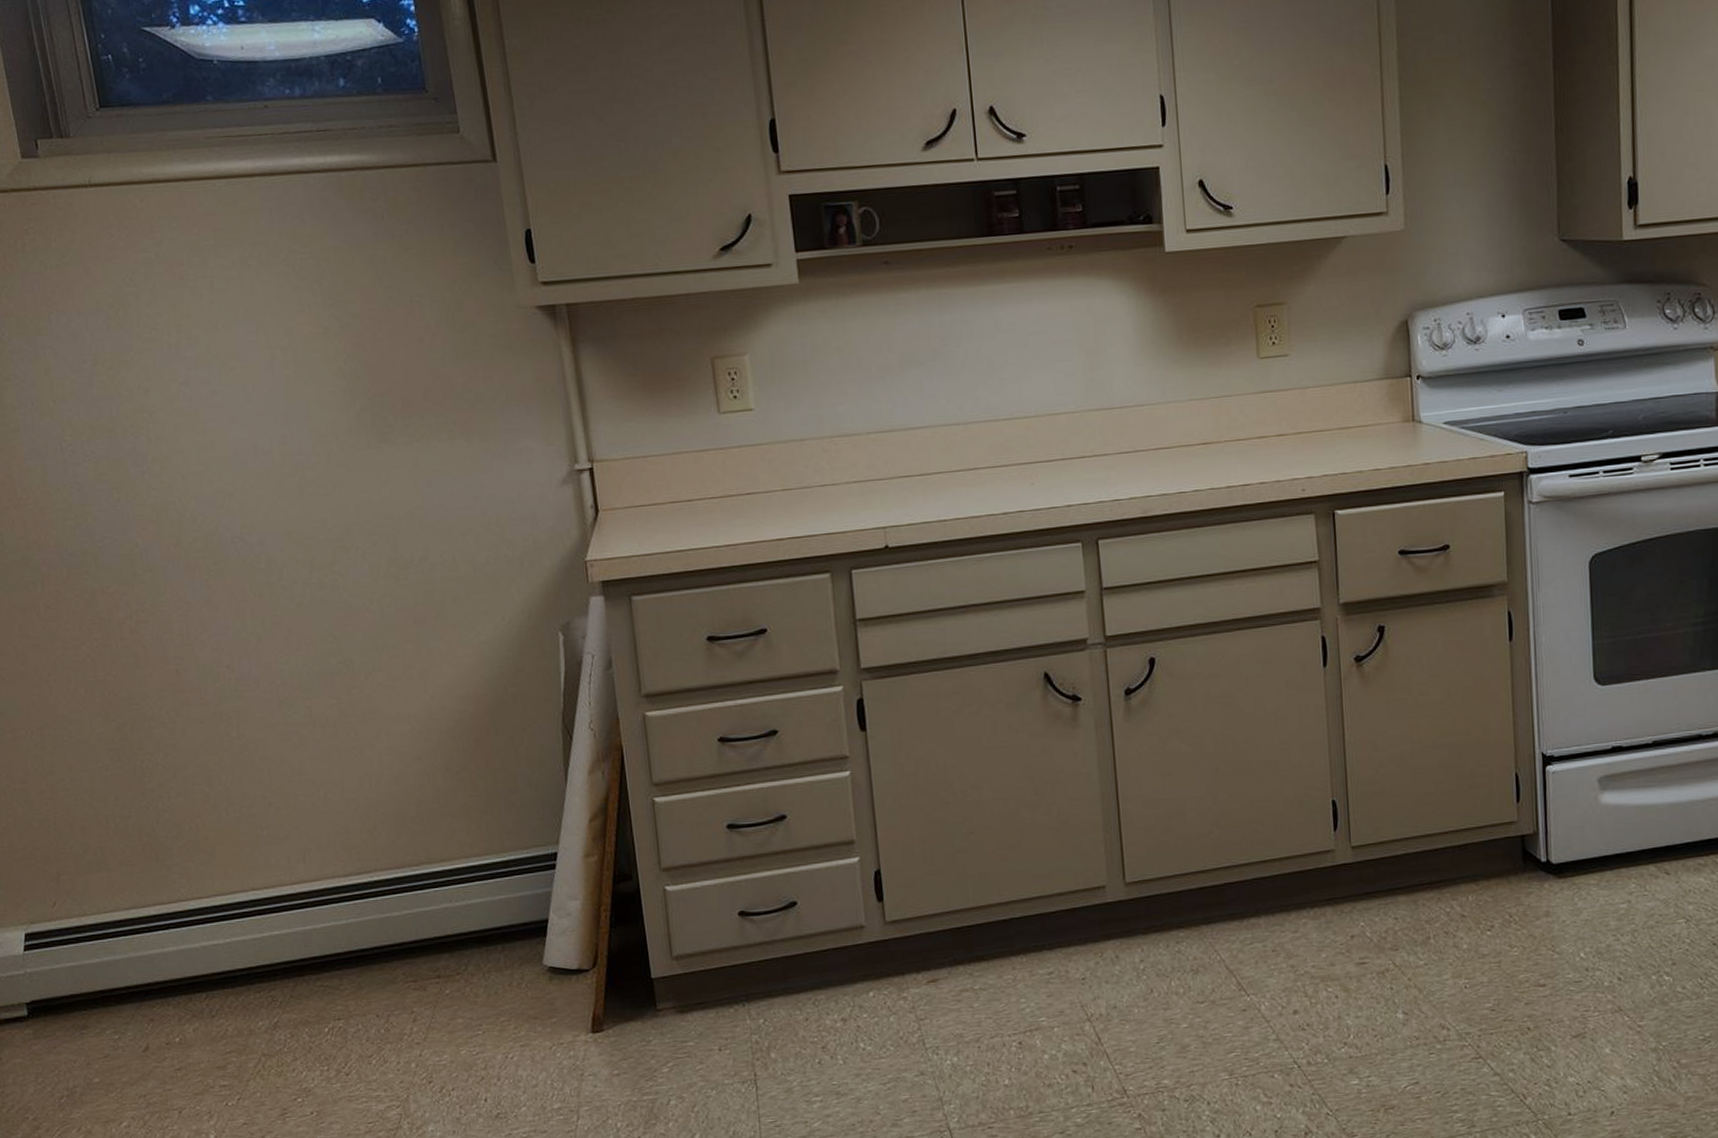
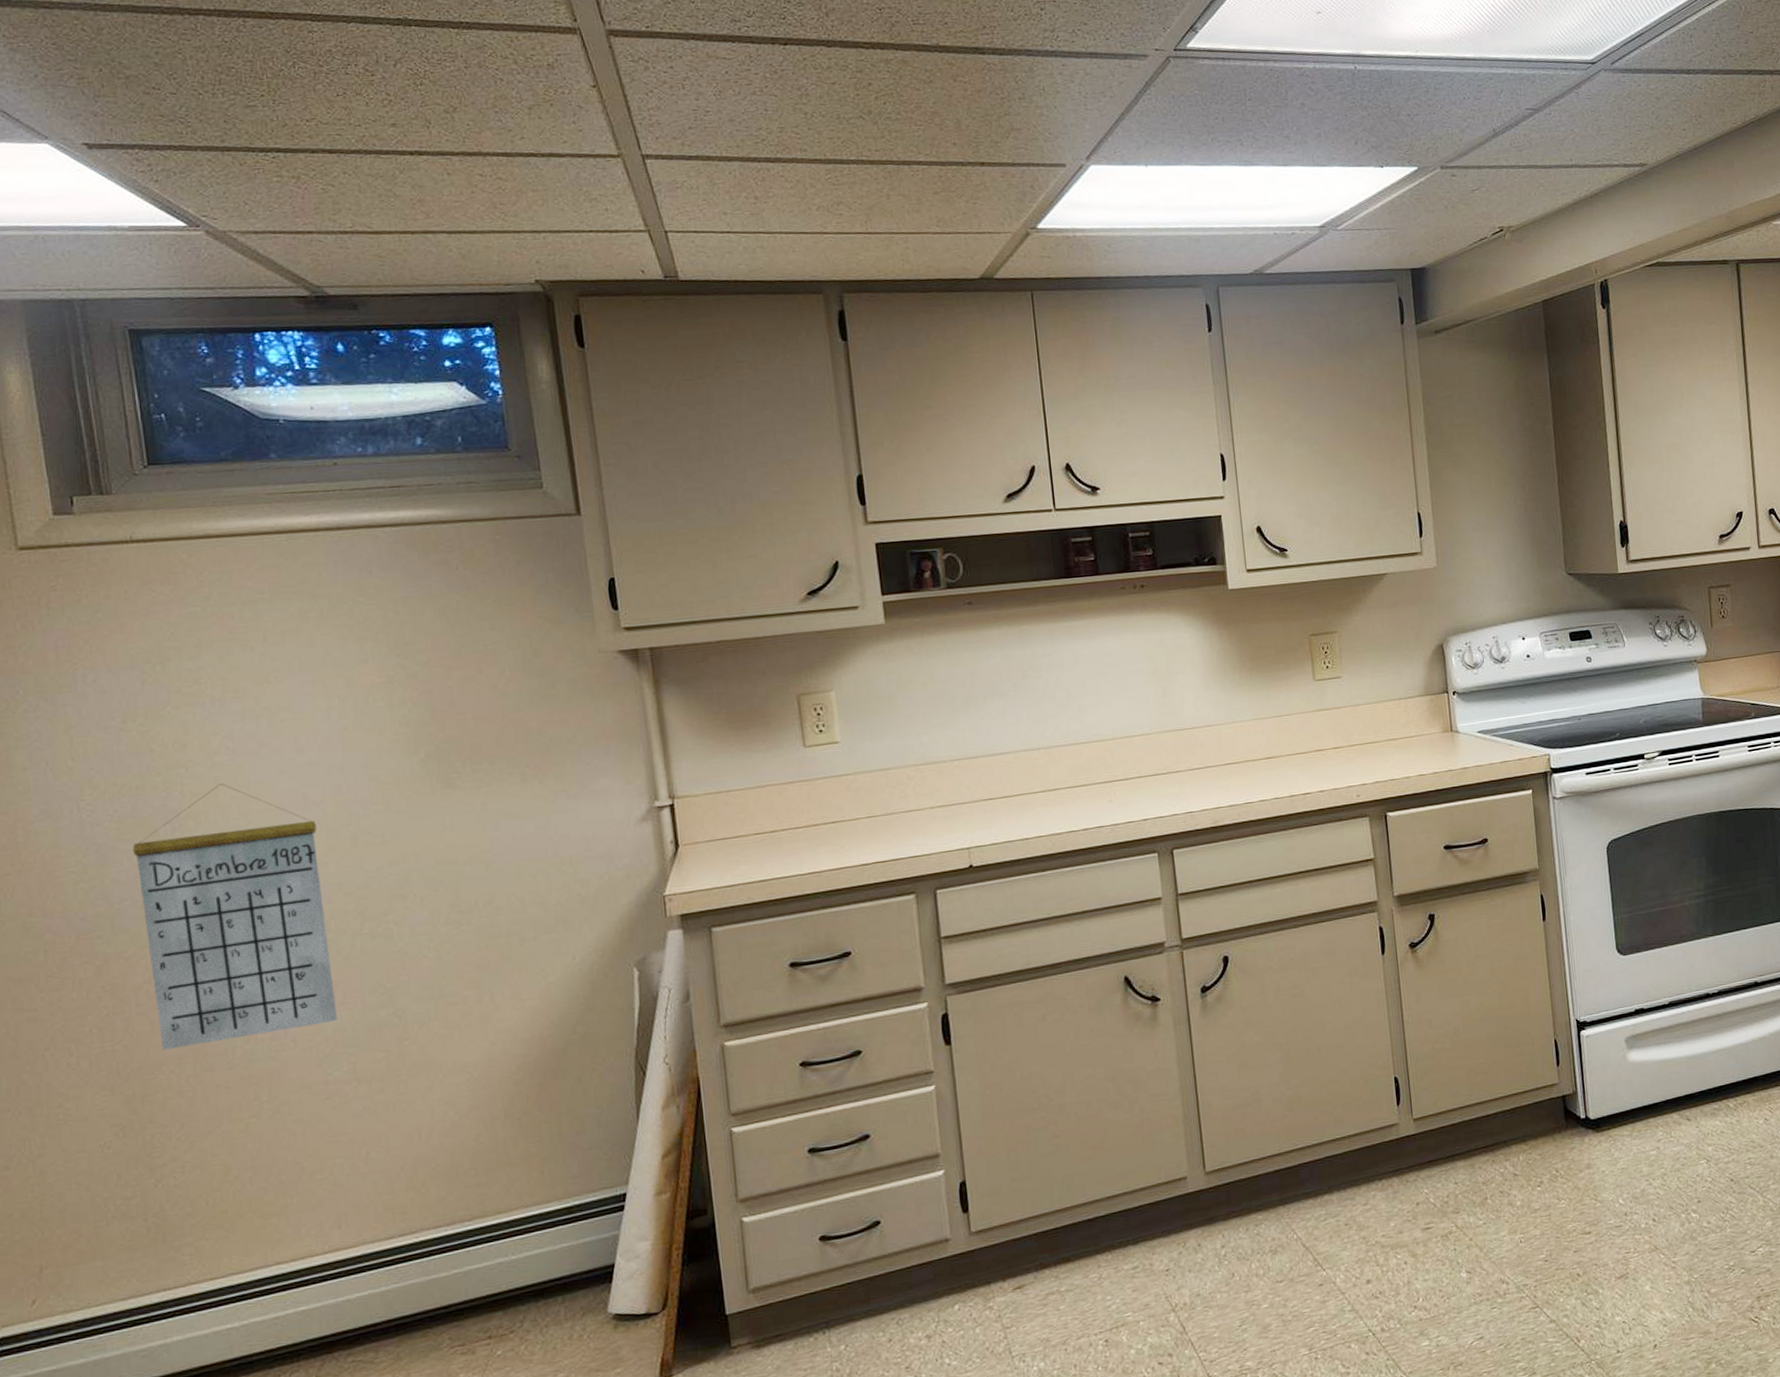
calendar: none [109,428,294,683] -> present [133,783,338,1051]

